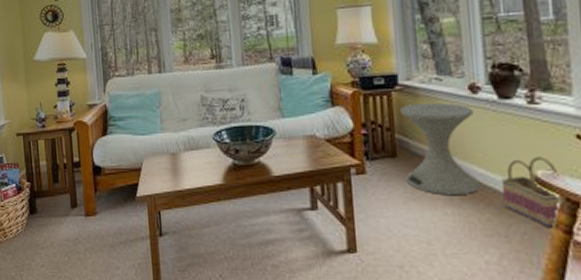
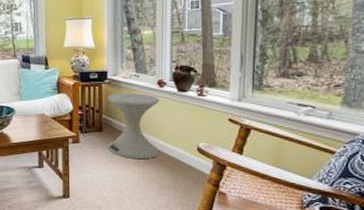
basket: present [500,157,559,228] -> none [174,133,214,183]

